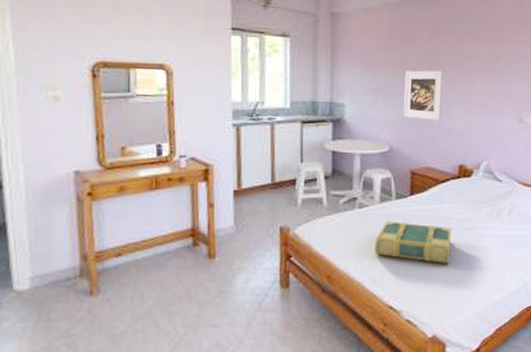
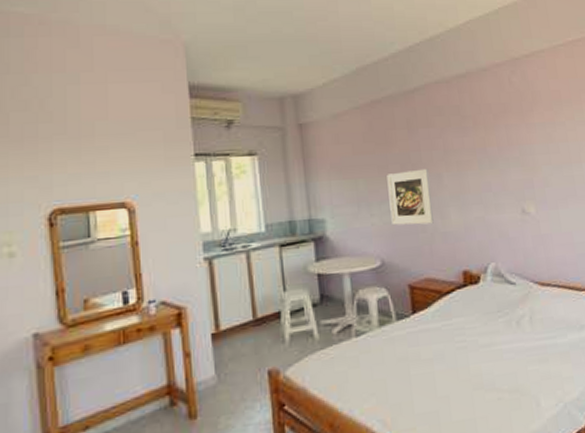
book: present [375,221,451,264] -> none [379,346,471,392]

